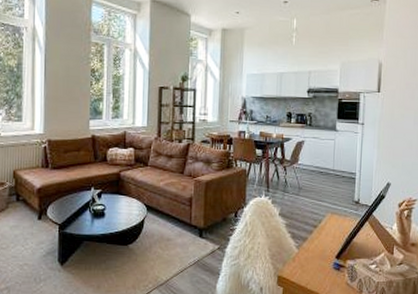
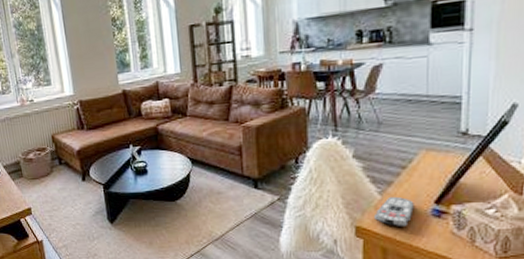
remote control: none [292,250,321,278] -> present [375,196,414,228]

